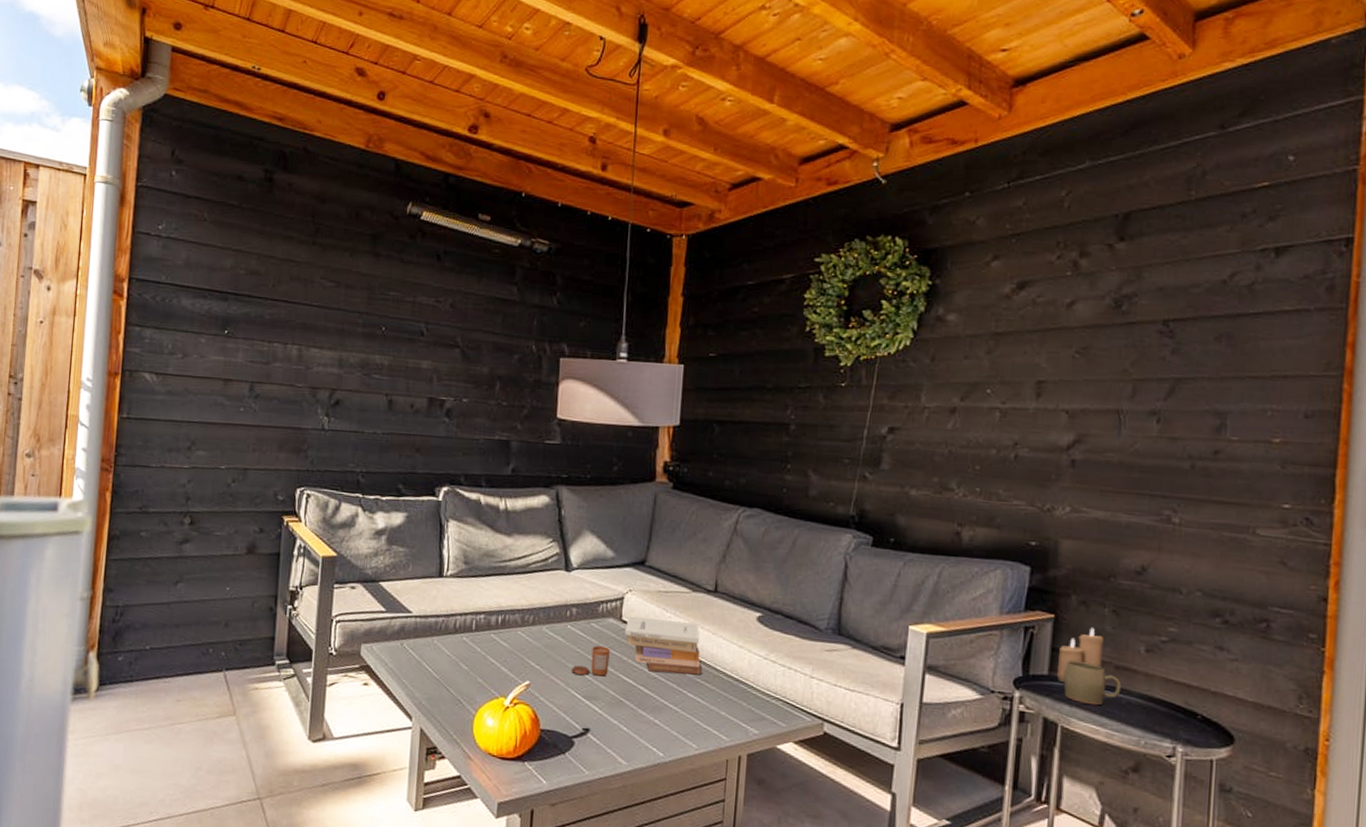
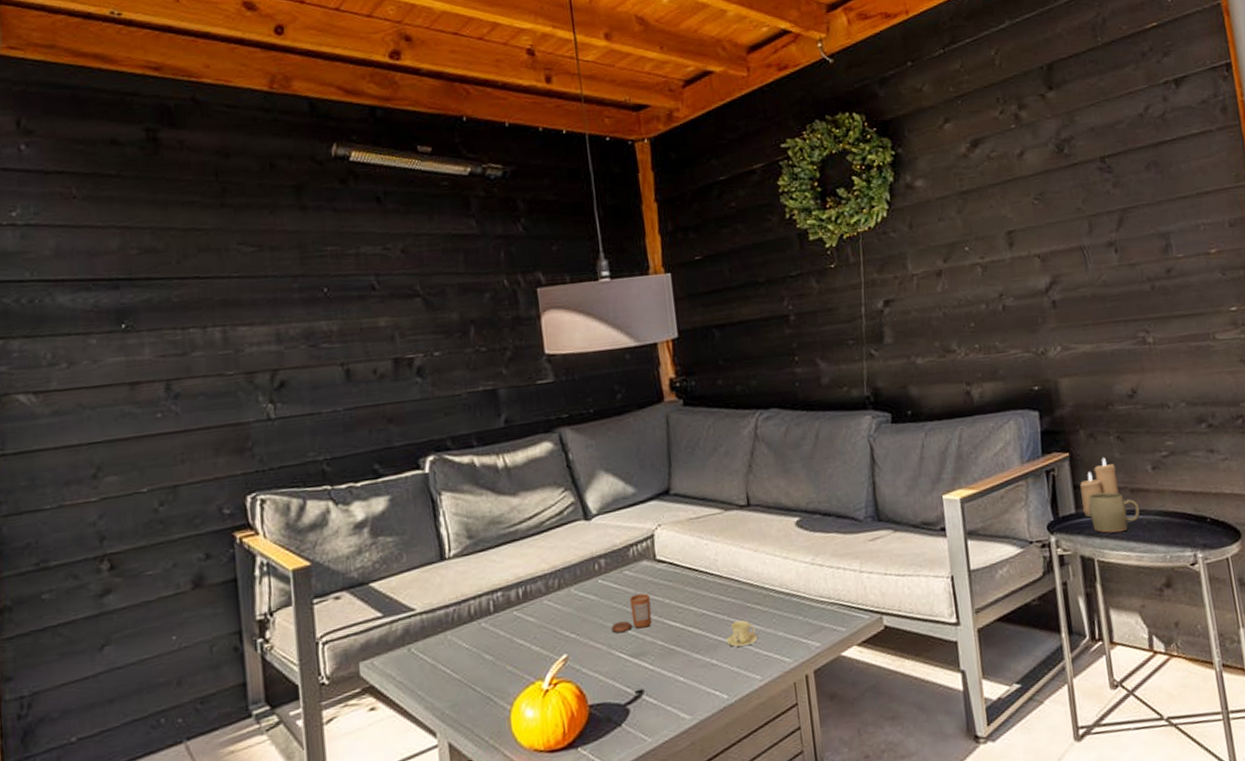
books: present [625,616,702,675] -> none [661,544,751,609]
cup and saucer: none [671,692,701,715] -> present [726,620,758,647]

